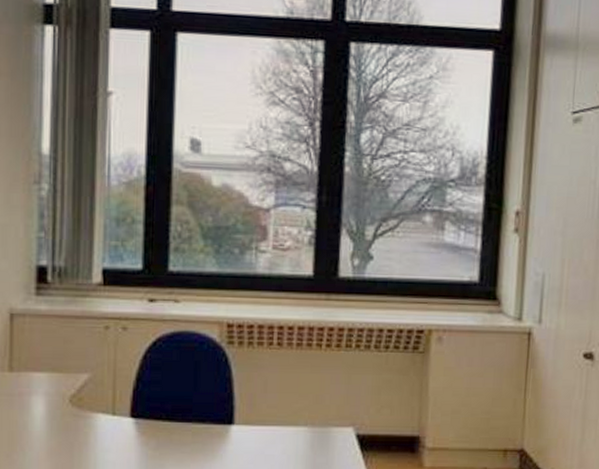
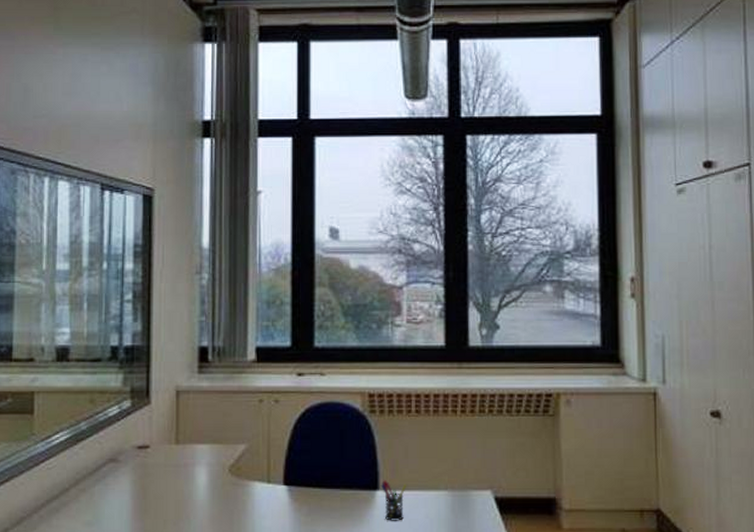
pen holder: none [236,415,265,457] -> present [380,480,407,521]

